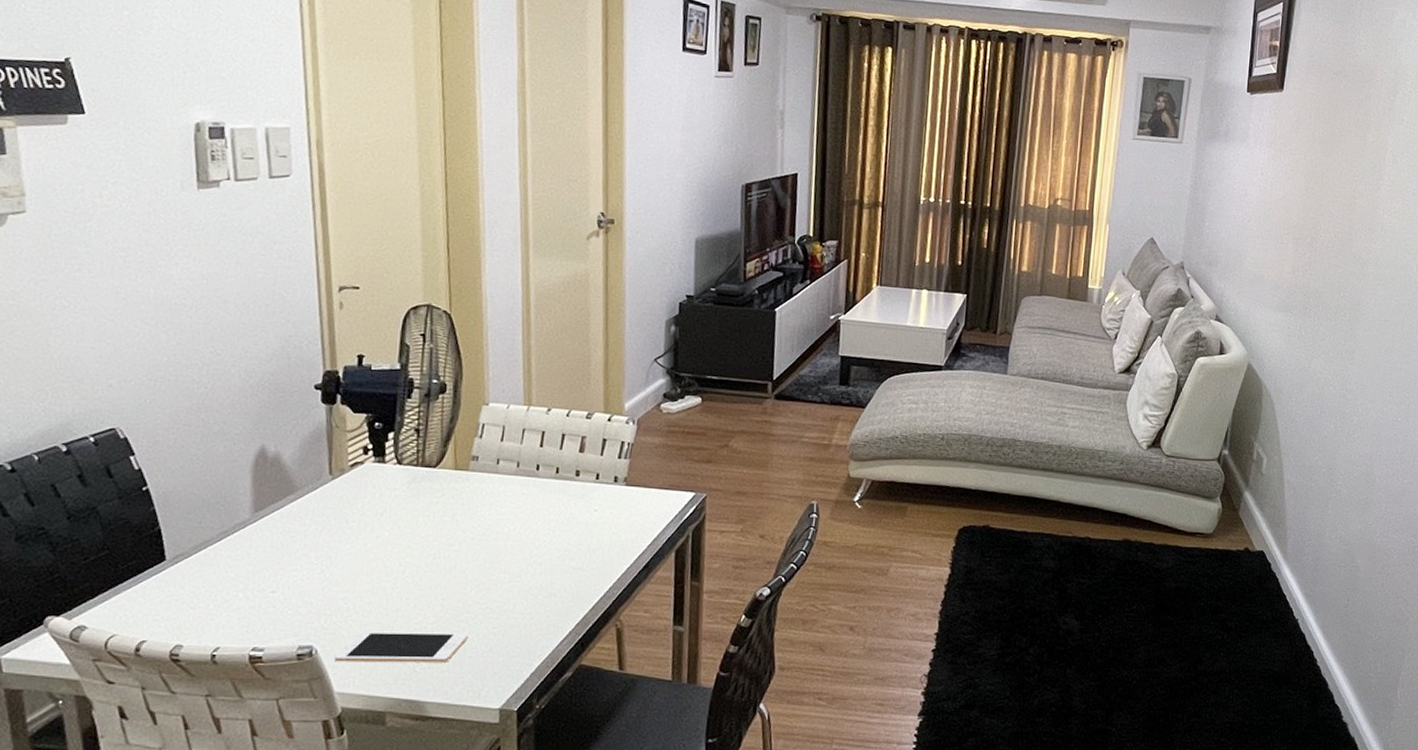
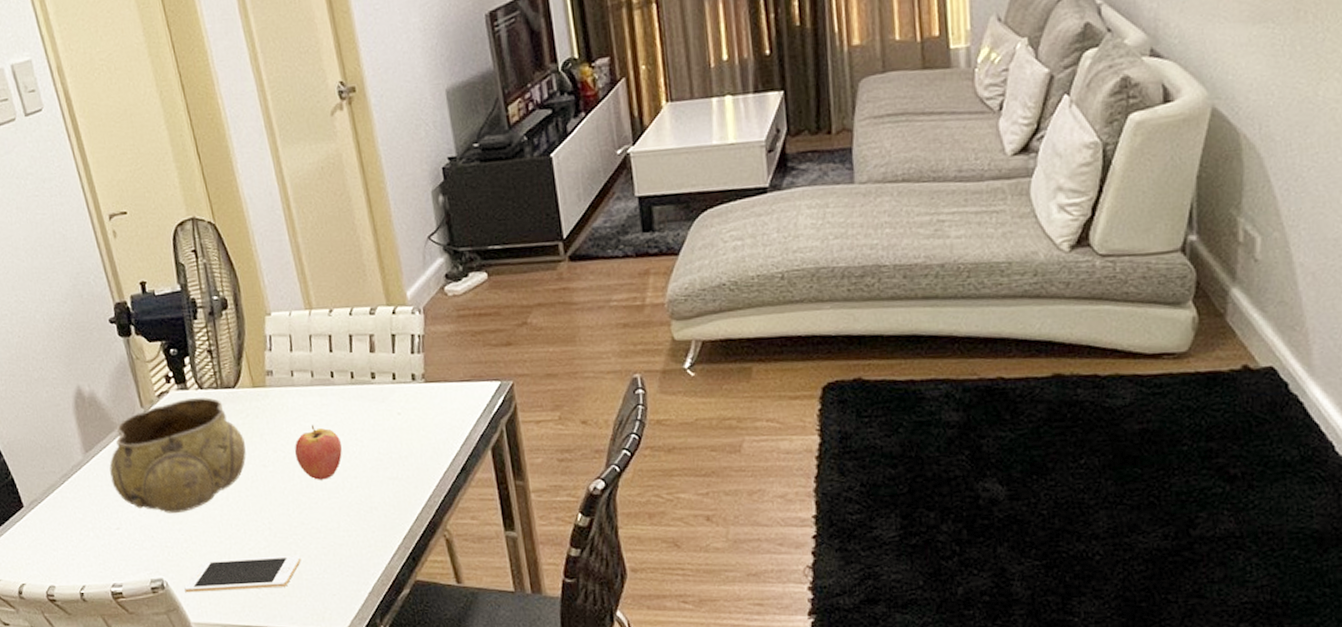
decorative bowl: none [277,472,435,582] -> present [109,397,246,513]
fruit: none [484,511,534,564] -> present [294,425,342,480]

